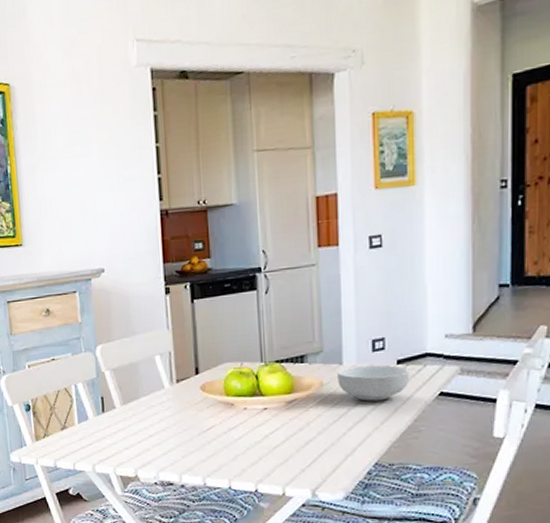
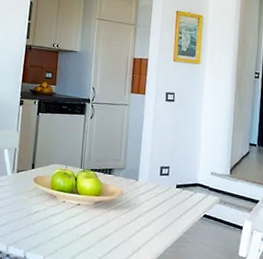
cereal bowl: present [337,364,410,401] -> none [133,183,185,214]

